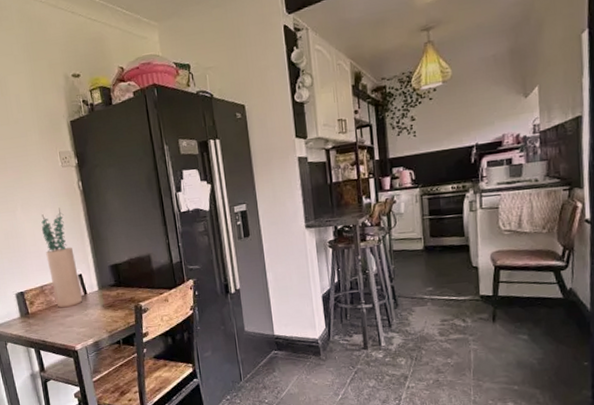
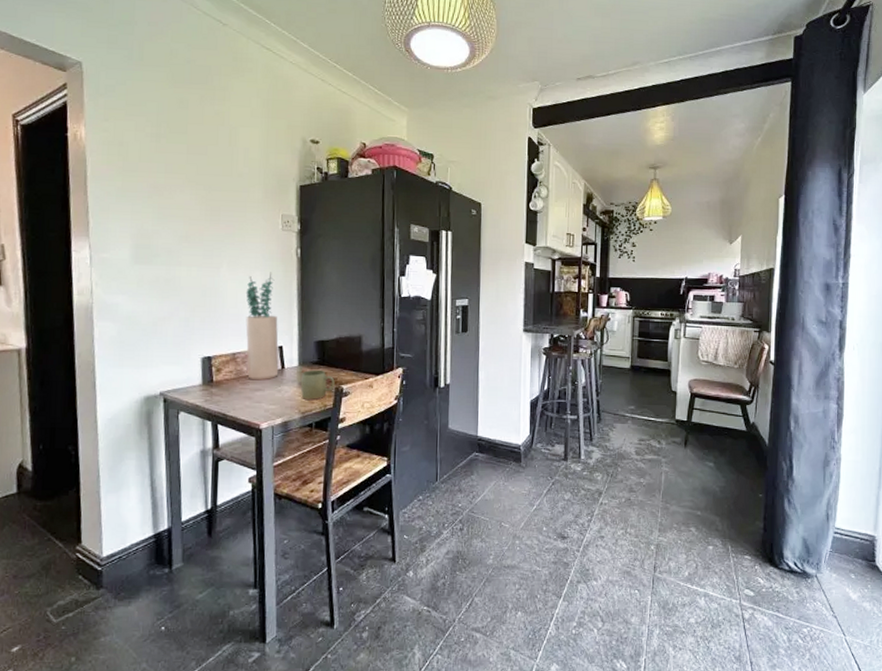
mug: none [102,291,134,320] -> present [300,369,335,400]

